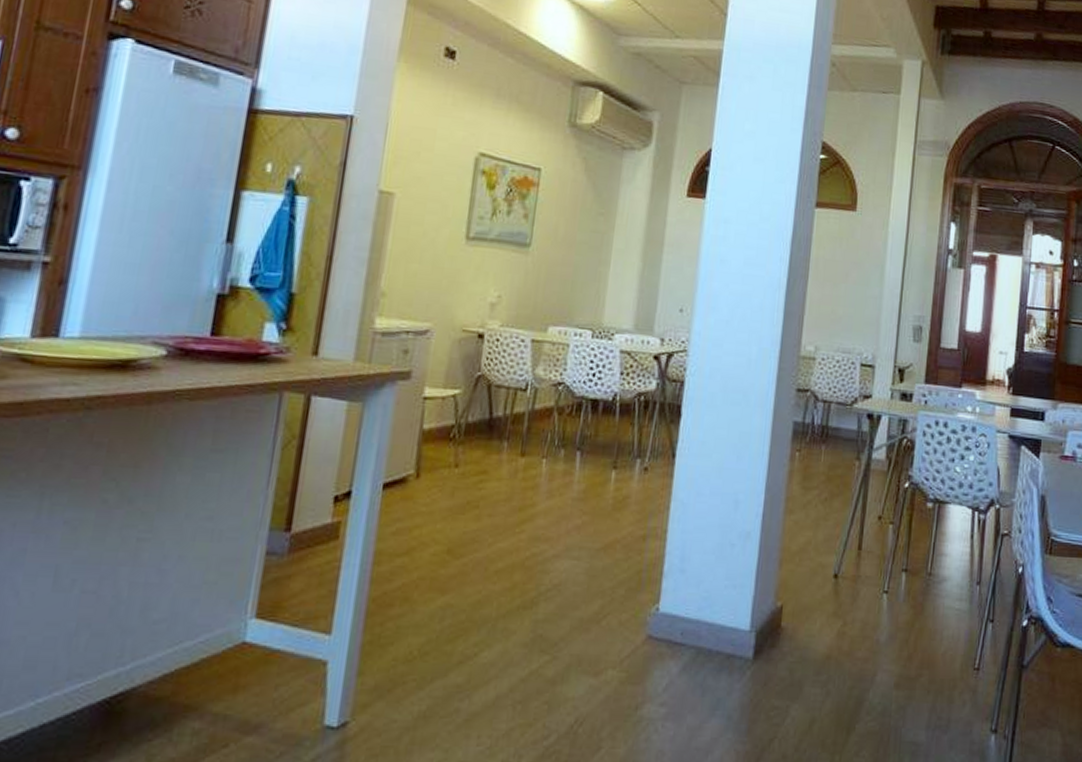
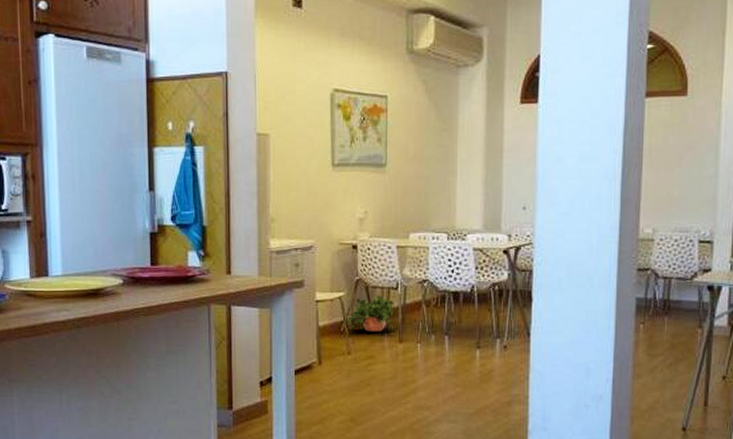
potted plant: none [460,395,521,442] -> present [347,294,395,332]

